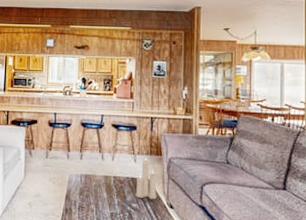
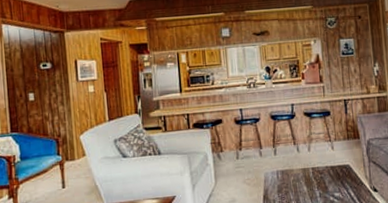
candle: present [135,158,157,200] -> none [336,143,359,186]

